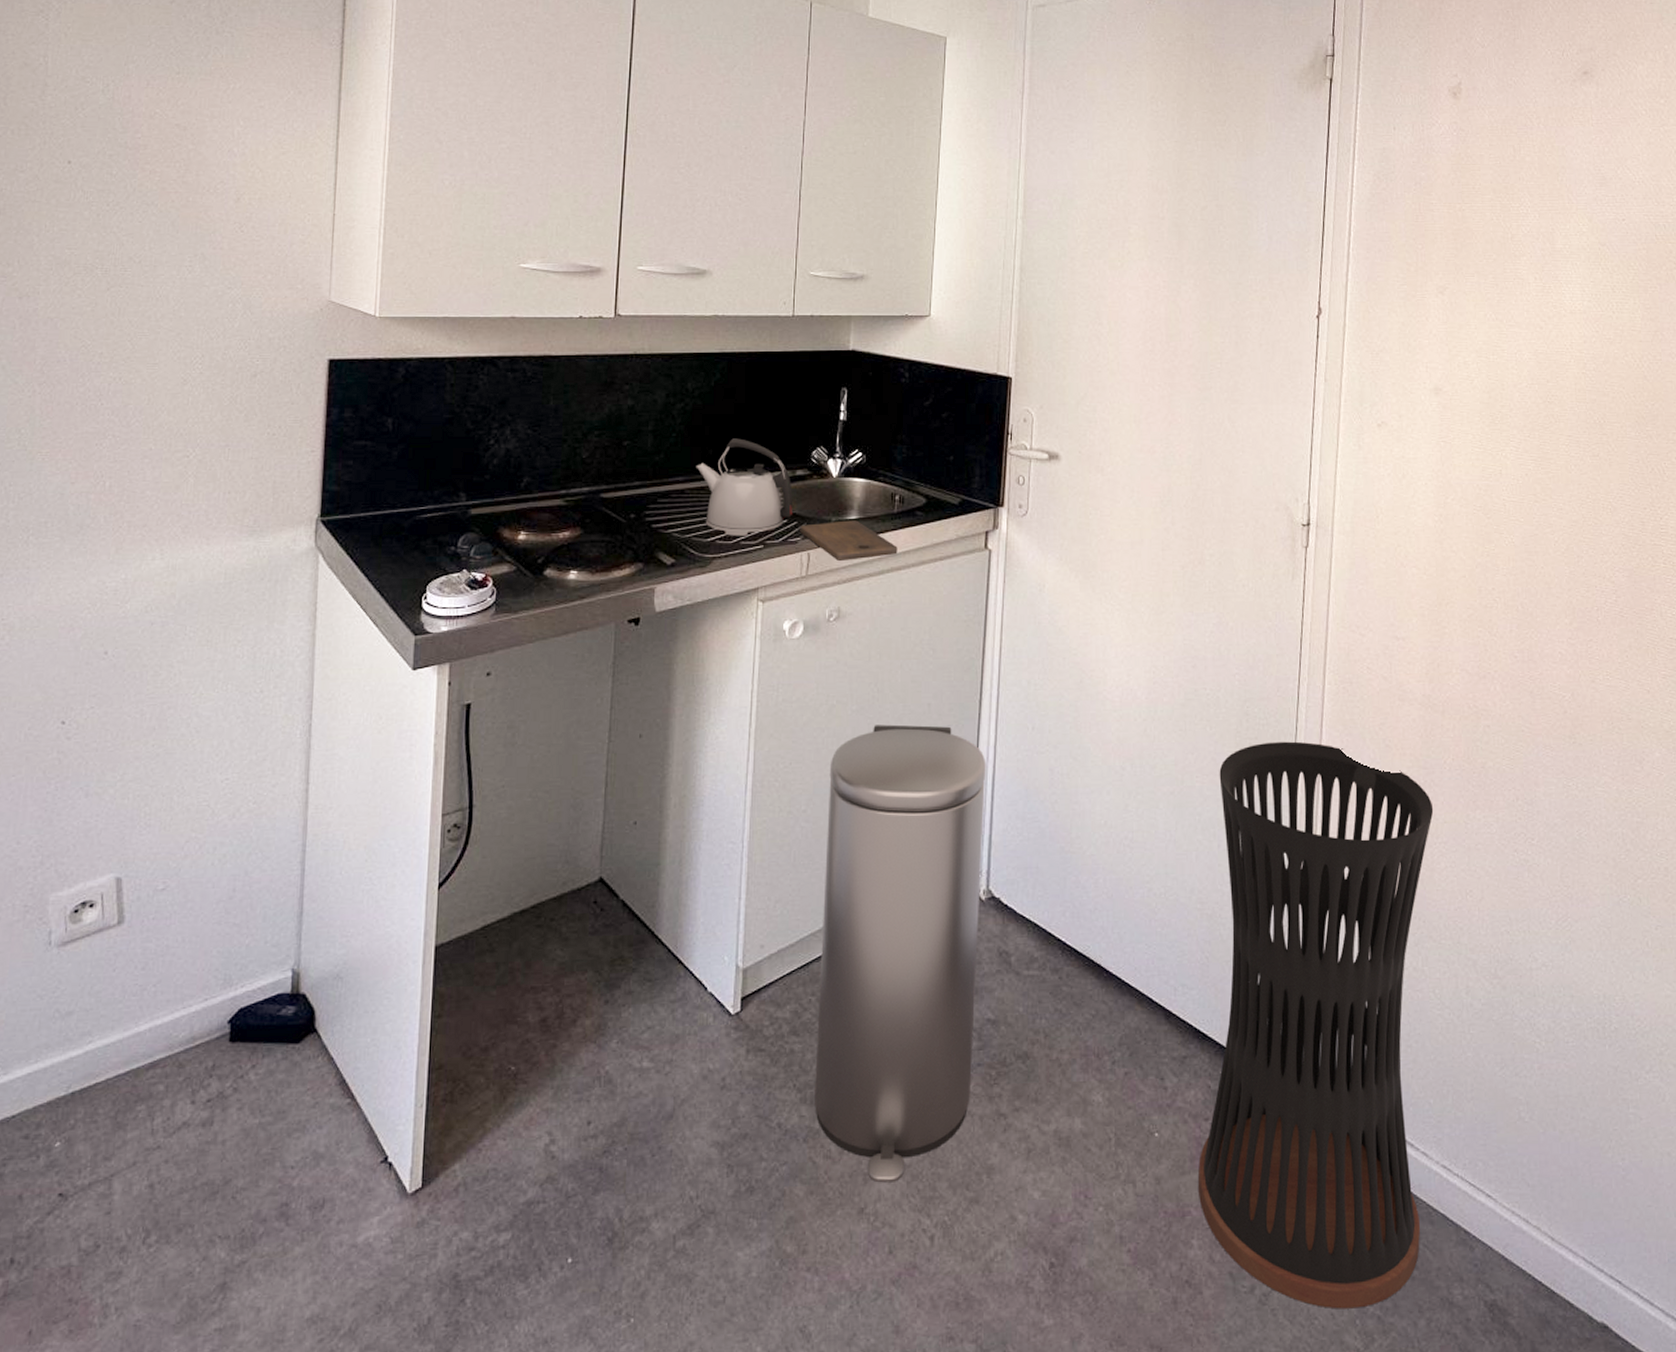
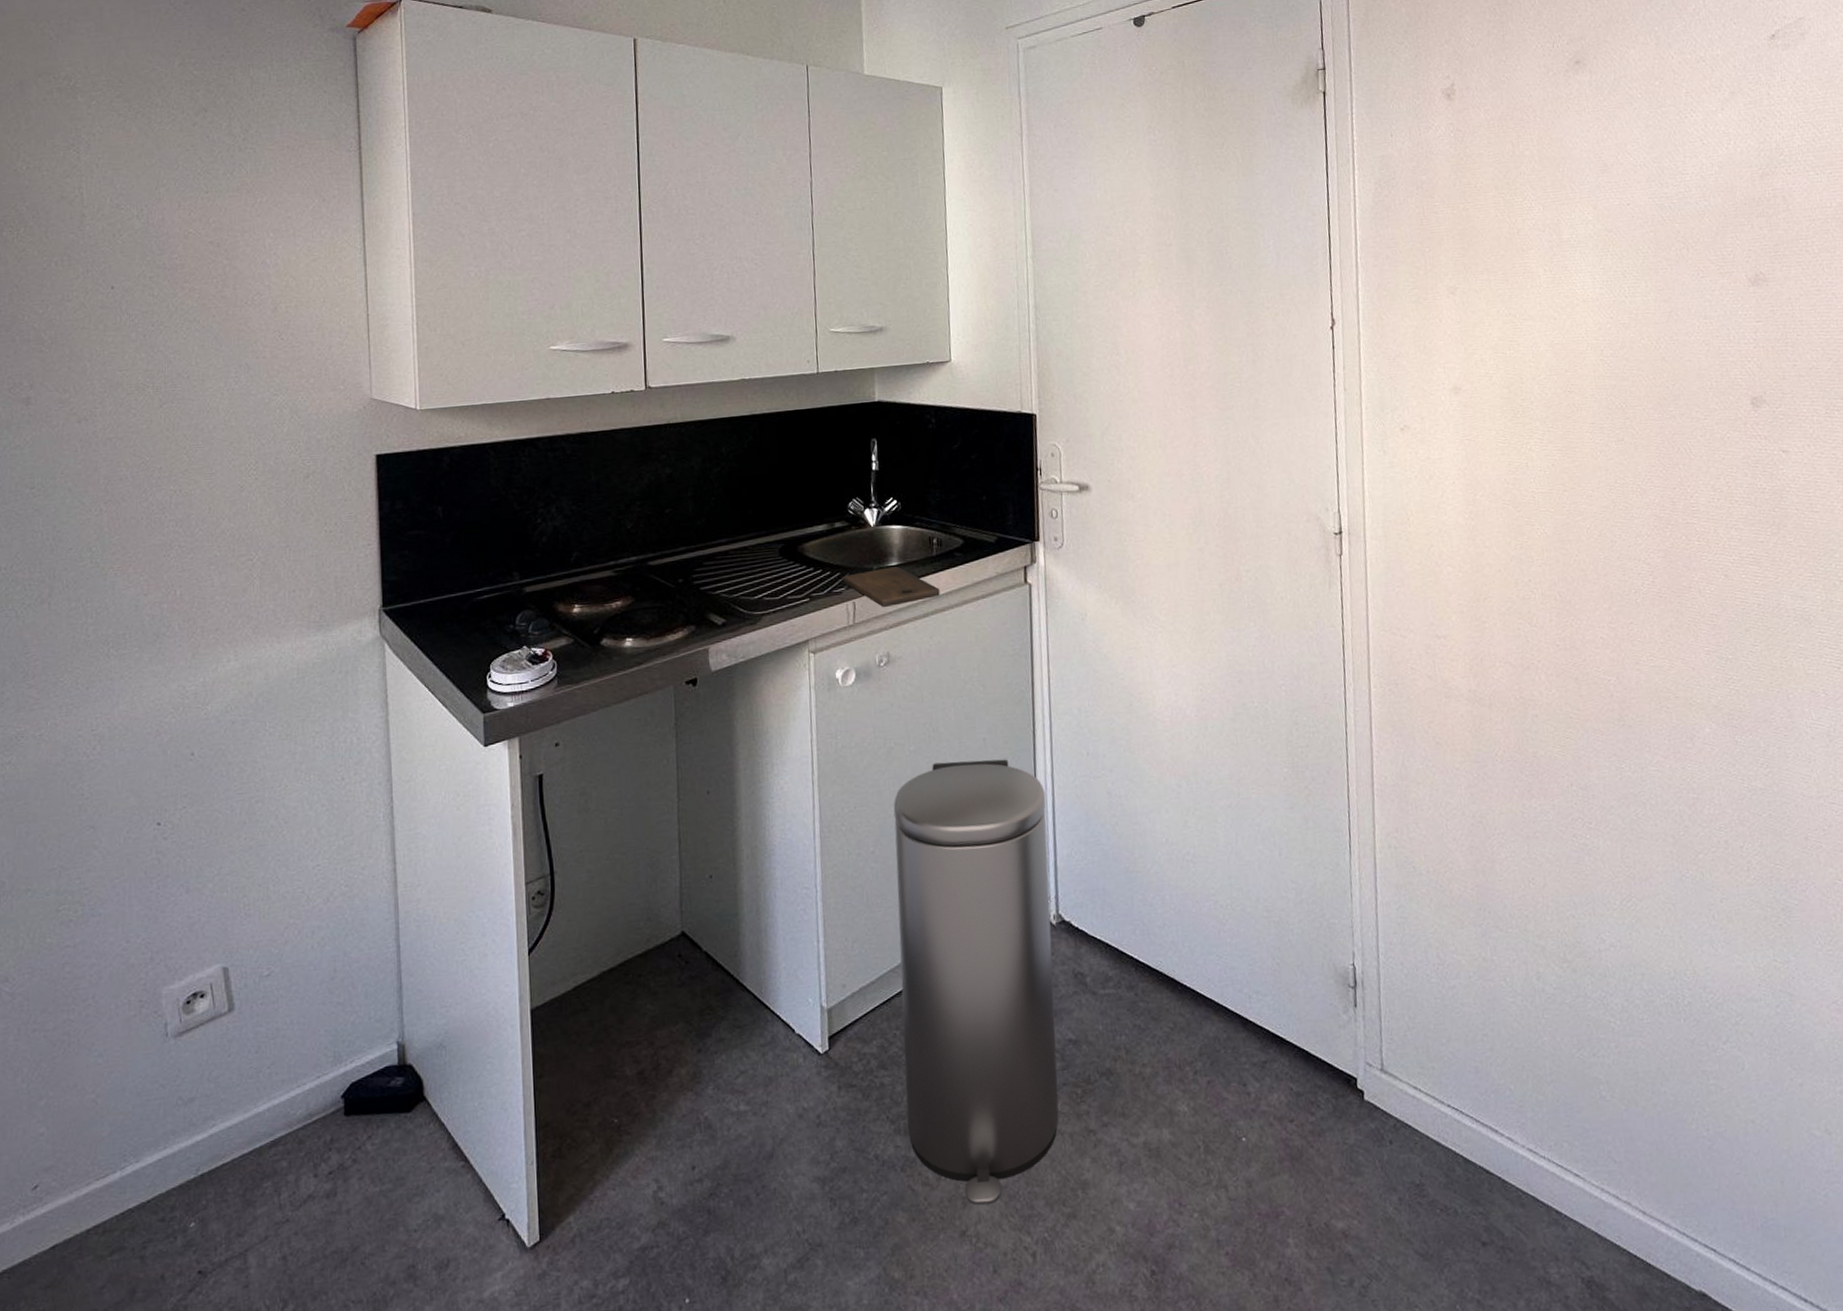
kettle: present [696,438,793,536] -> none [737,496,836,592]
umbrella stand: present [1197,741,1434,1309] -> none [1274,746,1513,1296]

